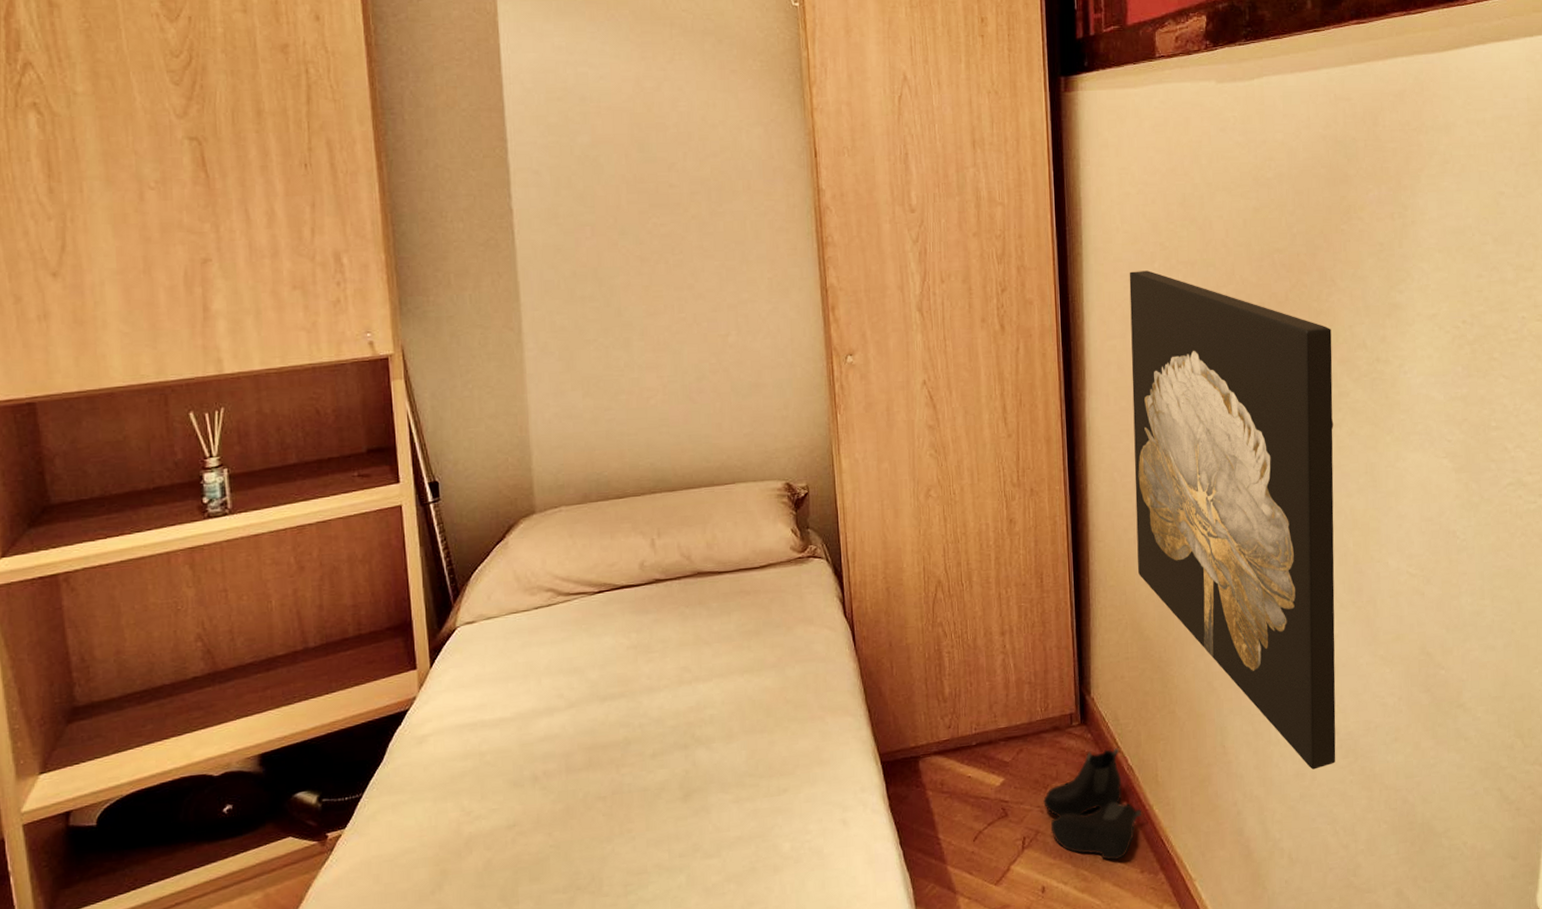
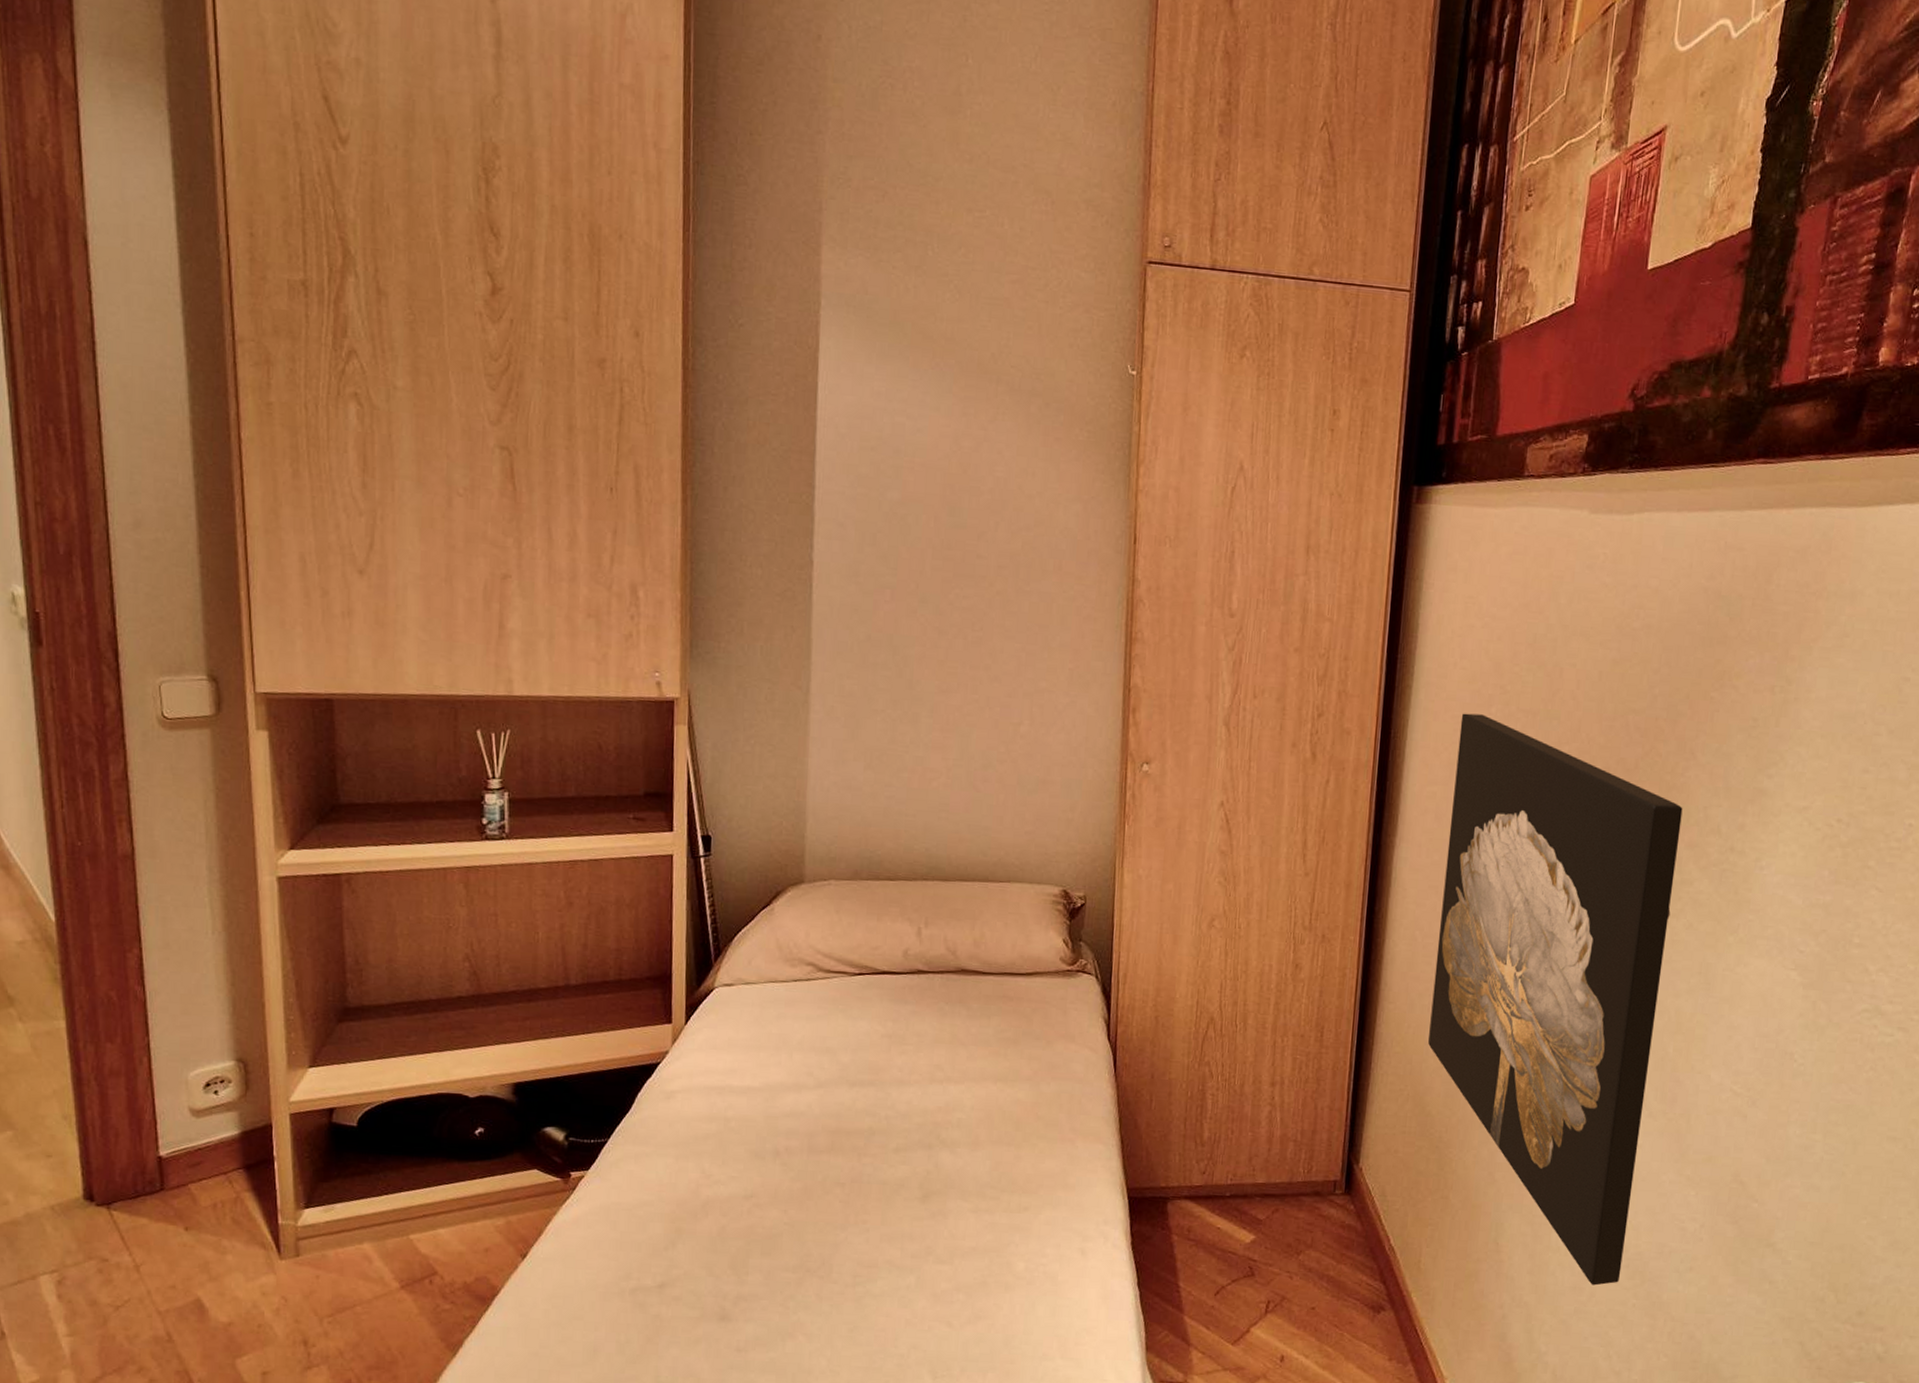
boots: present [1043,748,1142,861] -> none [1294,1223,1399,1343]

